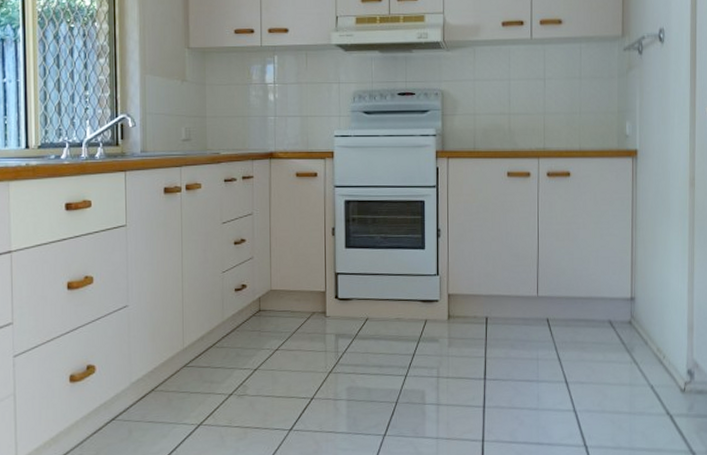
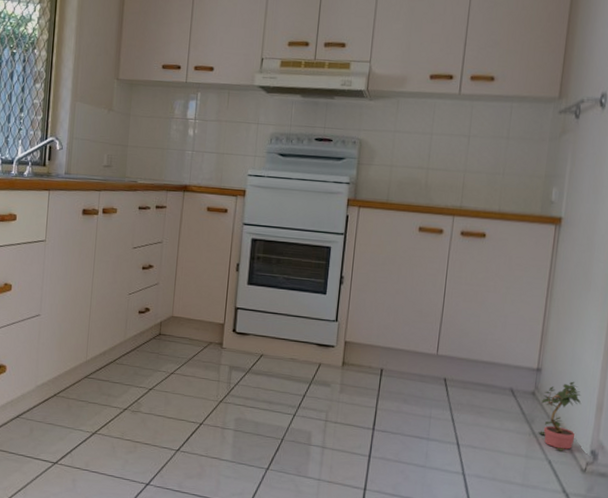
potted plant: none [638,306,674,375] -> present [538,381,581,451]

